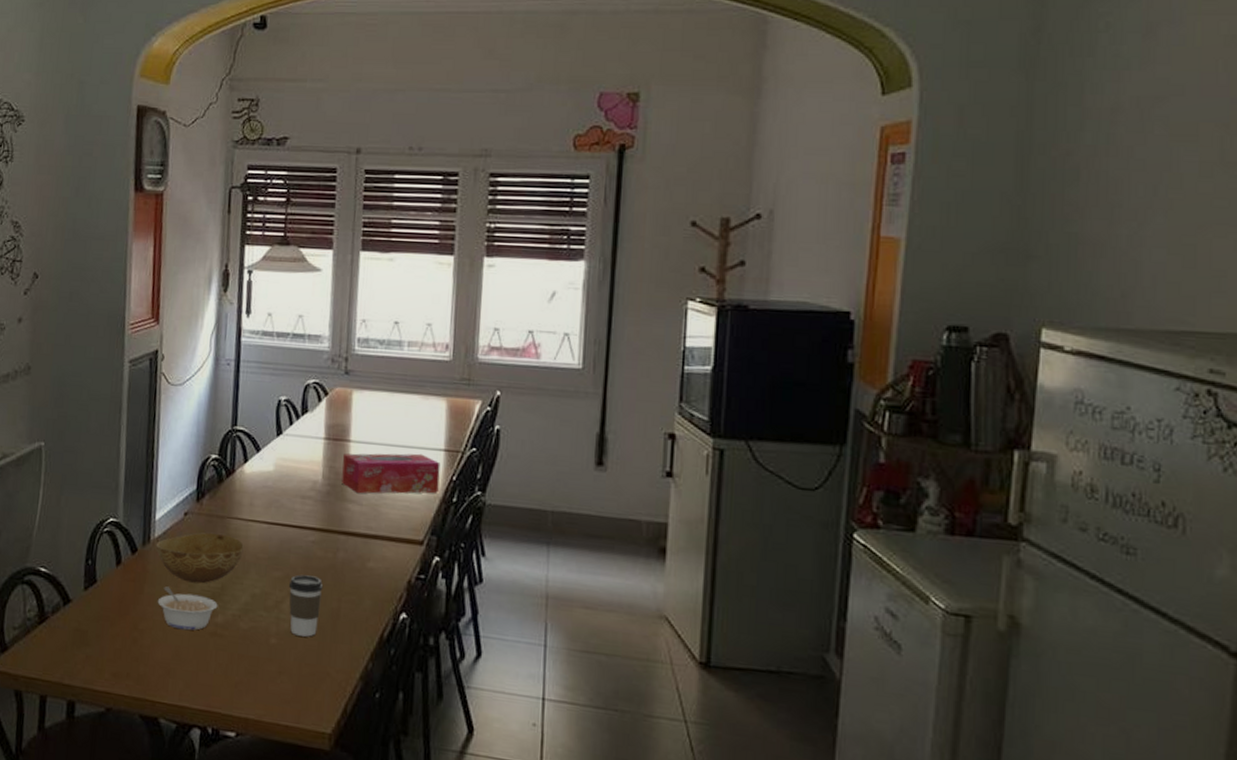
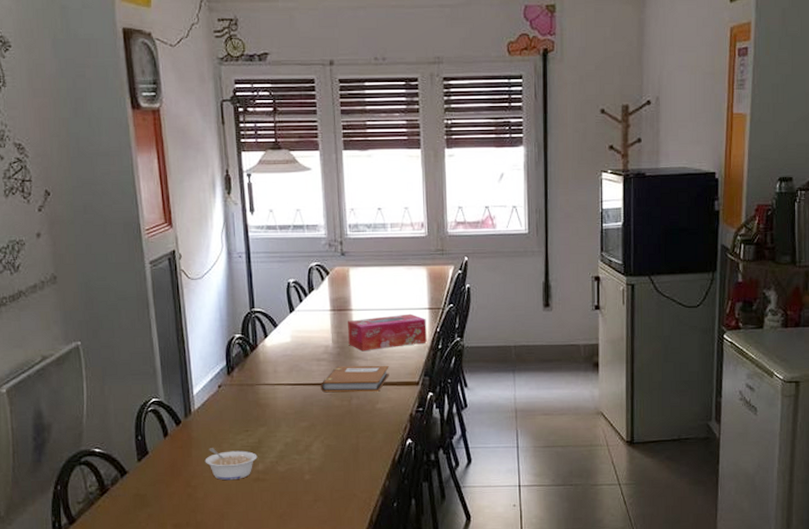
bowl: present [156,532,244,584] -> none [196,398,273,442]
coffee cup: present [288,574,324,637] -> none [314,421,343,470]
notebook: none [302,508,388,546] -> present [321,365,389,392]

